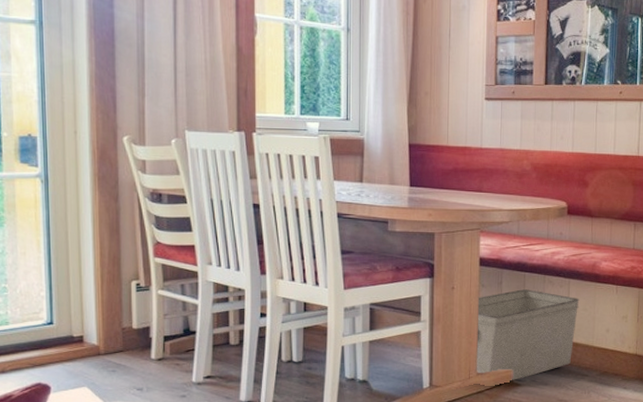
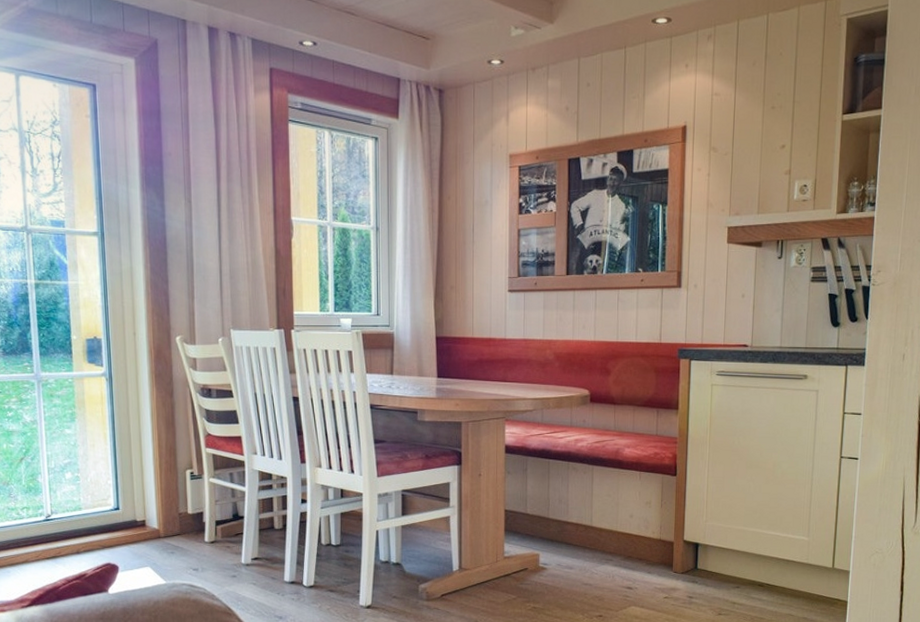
storage bin: present [476,289,580,381] -> none [503,476,603,565]

